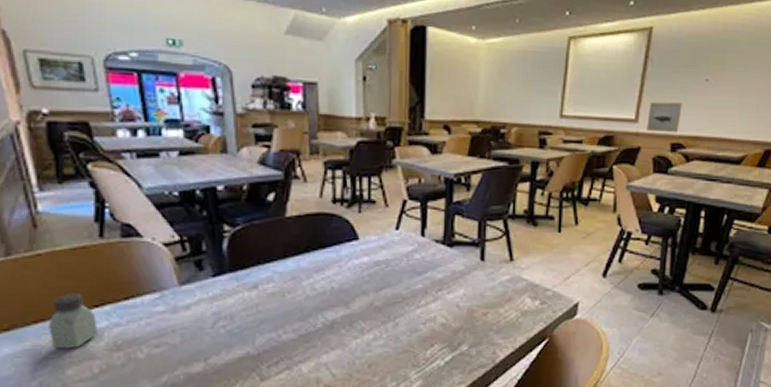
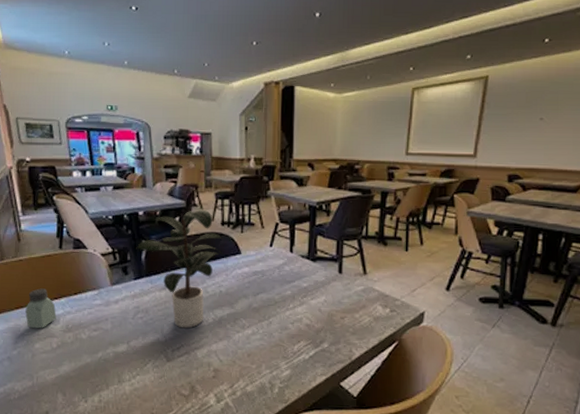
potted plant: none [214,182,335,337] -> present [136,209,223,329]
wall art: present [647,101,682,133] -> none [485,139,518,166]

